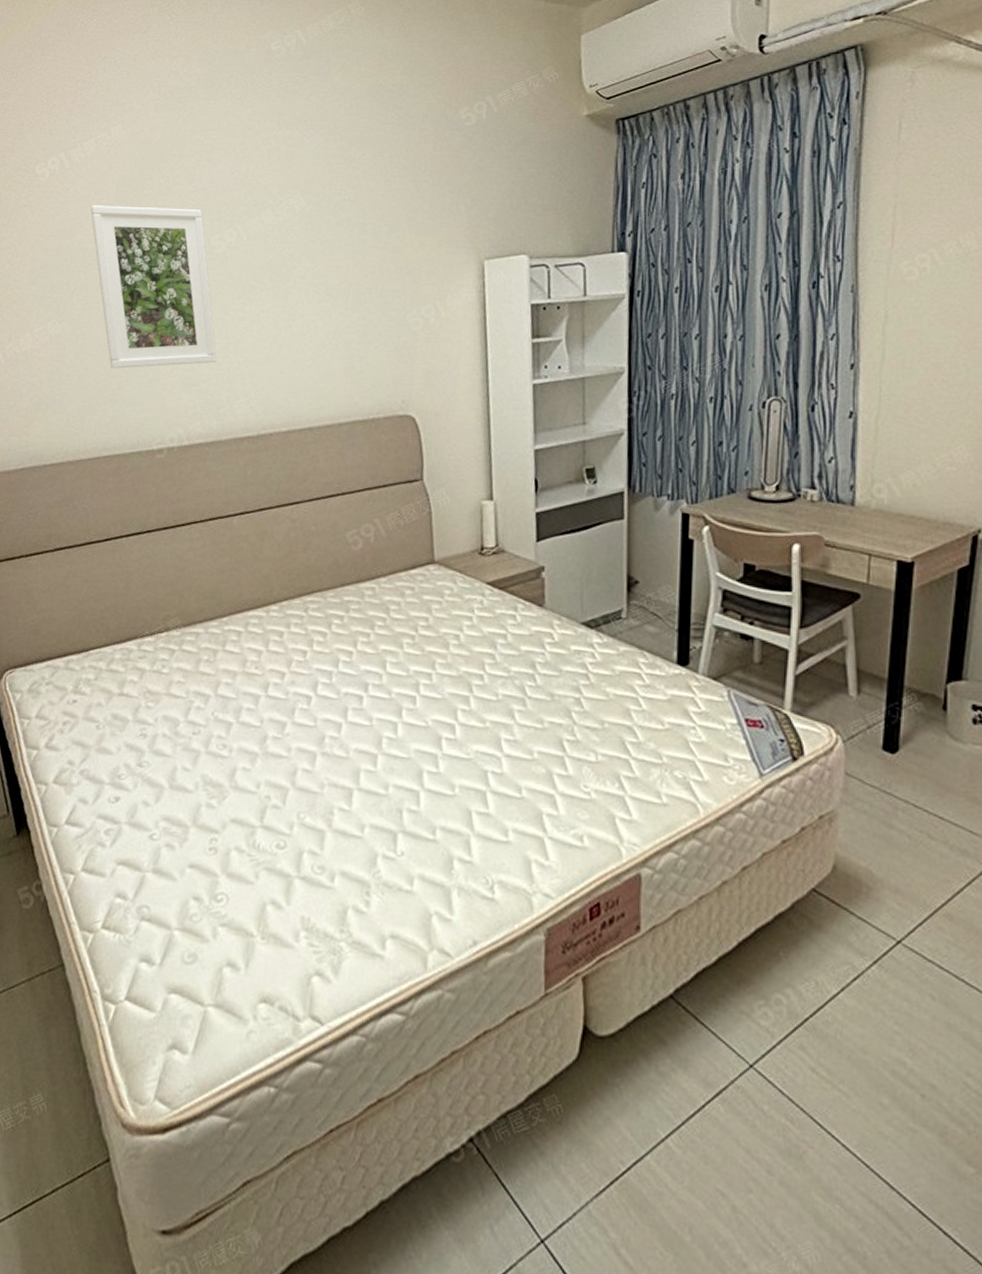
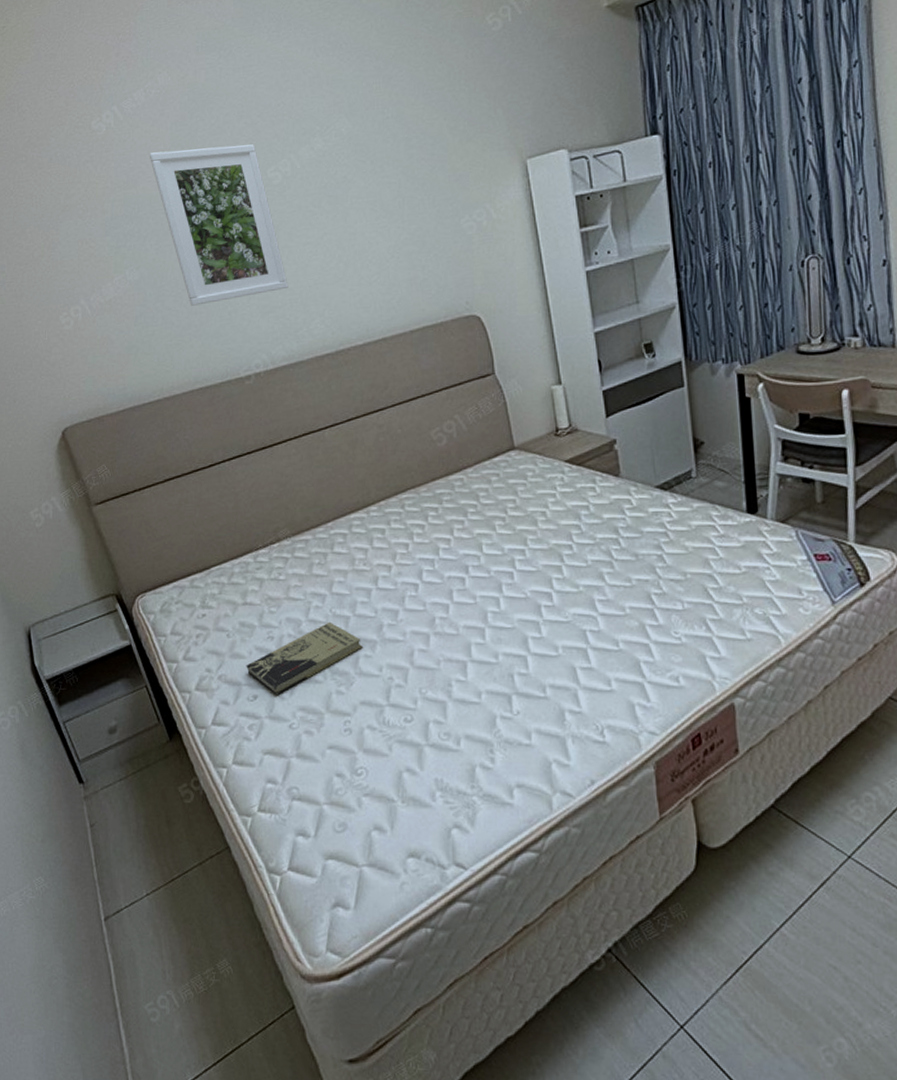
book: none [112,725,242,800] -> present [246,621,363,695]

